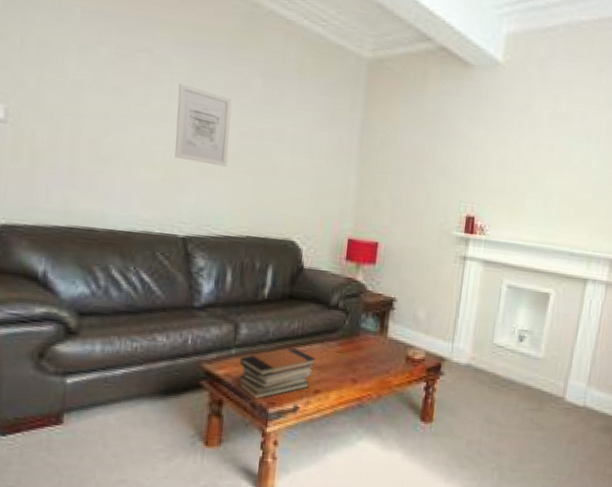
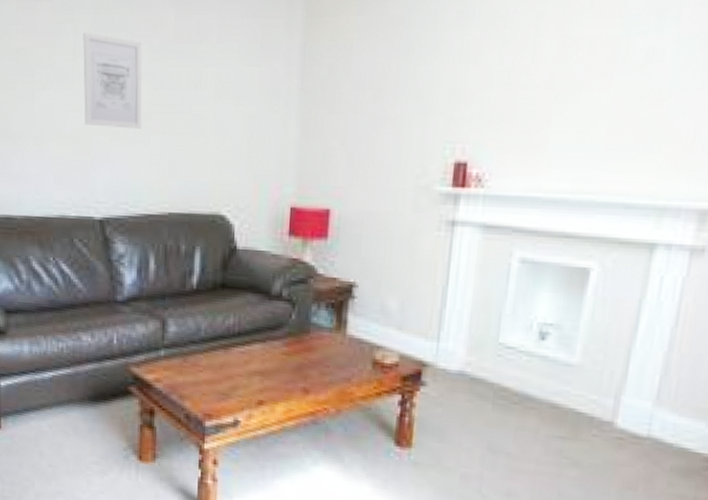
book stack: present [238,348,316,400] -> none [169,349,257,410]

